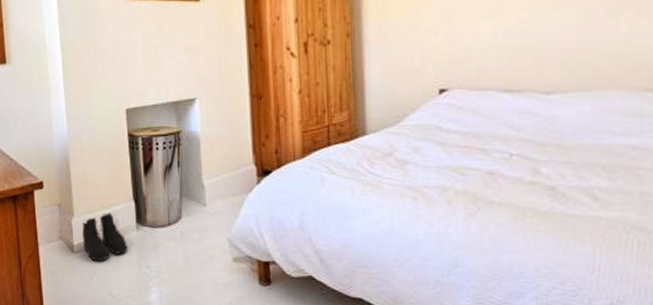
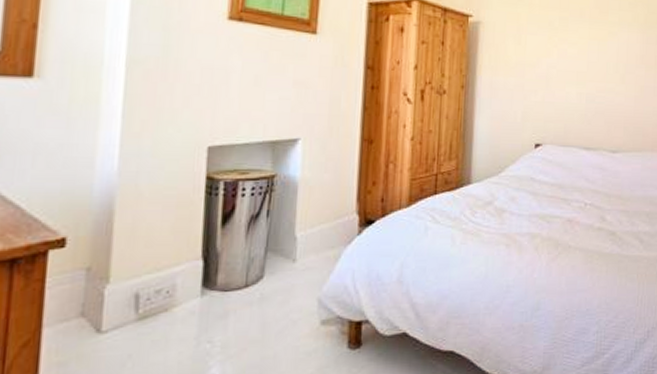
boots: present [82,213,128,262] -> none [117,276,185,342]

